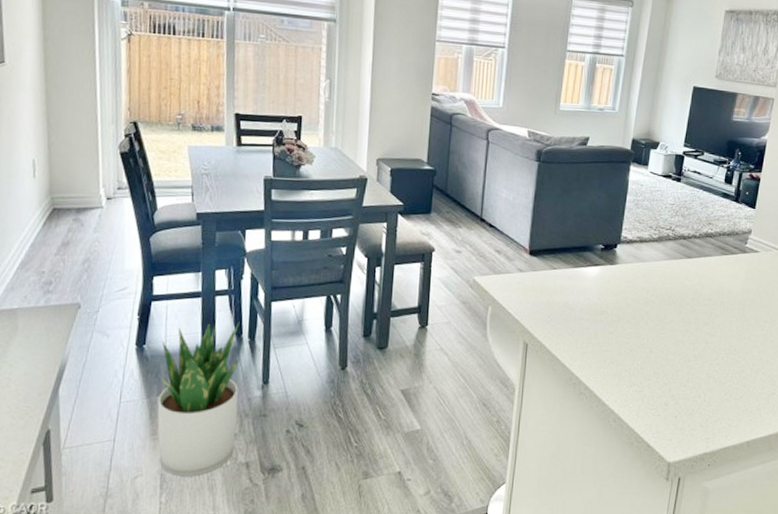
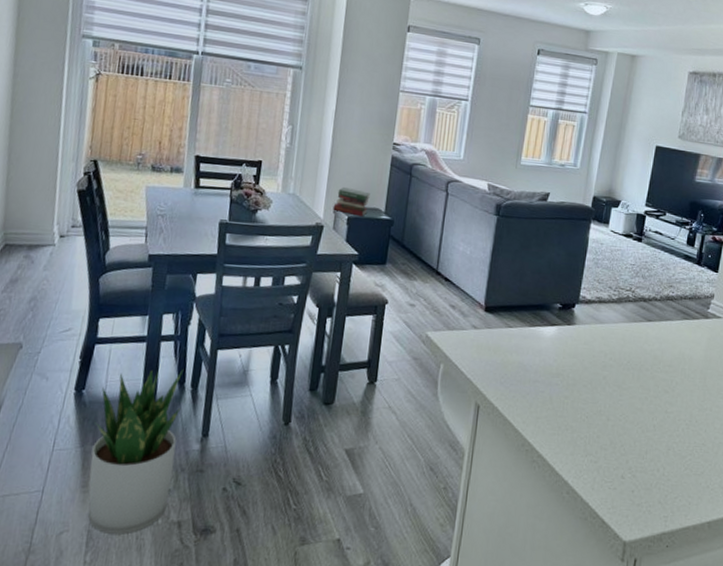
books: none [375,139,412,168] -> present [333,186,370,217]

